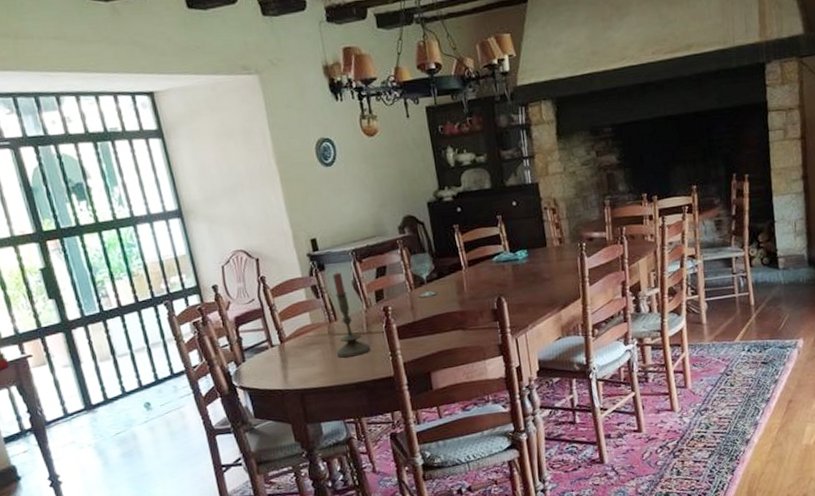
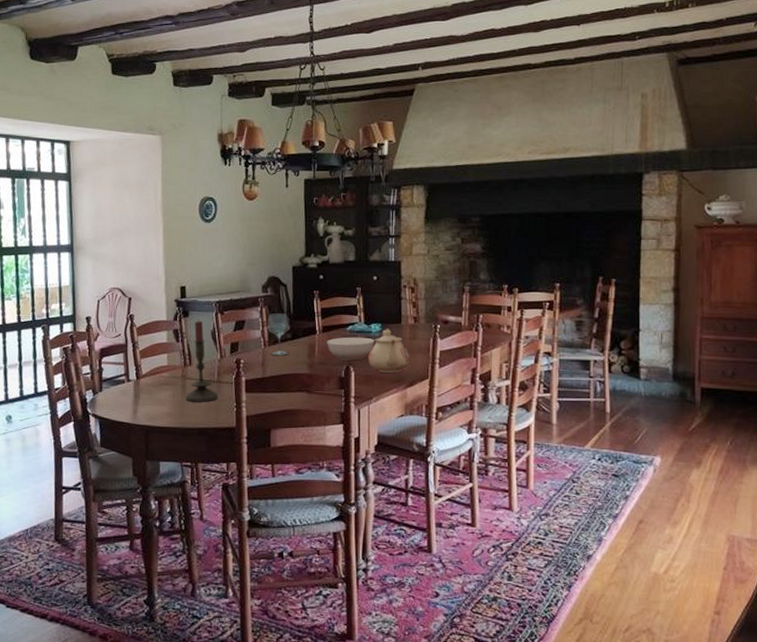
ceramic pitcher: none [457,162,481,196] -> present [325,234,345,265]
bowl: none [474,265,523,293] -> present [327,337,375,361]
teapot: none [518,253,561,299] -> present [368,328,411,374]

